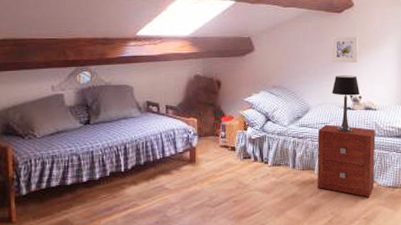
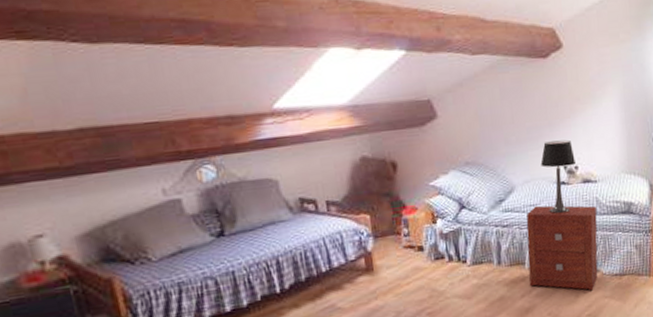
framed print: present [331,36,359,63] -> none [537,88,572,125]

